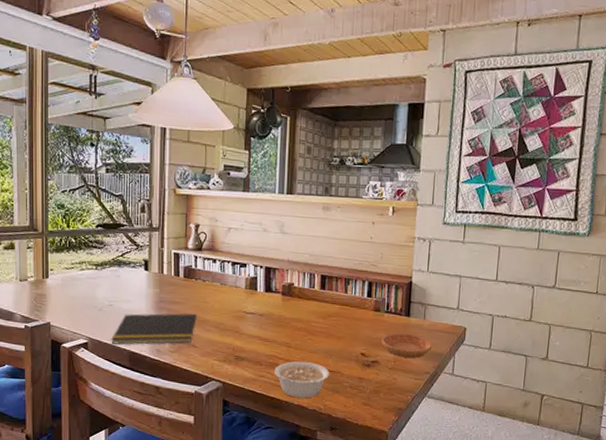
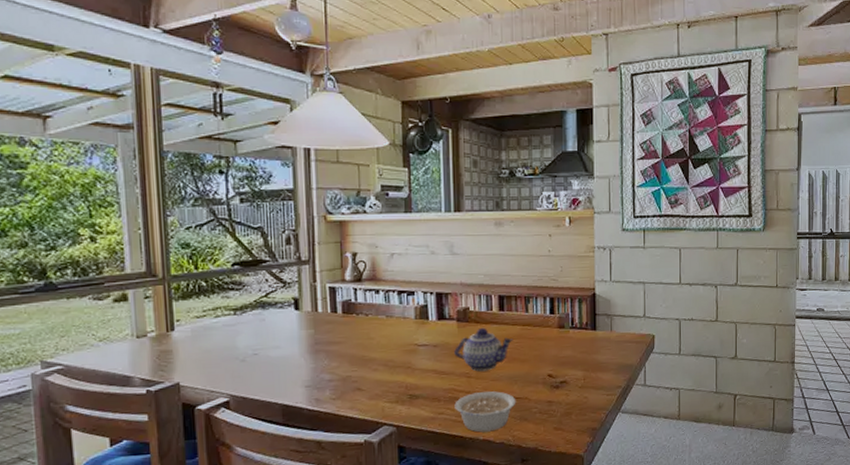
notepad: present [111,313,197,345] -> none [258,353,361,399]
teapot: none [277,302,332,343] -> present [454,327,514,372]
saucer: present [382,333,433,358] -> none [569,348,622,374]

